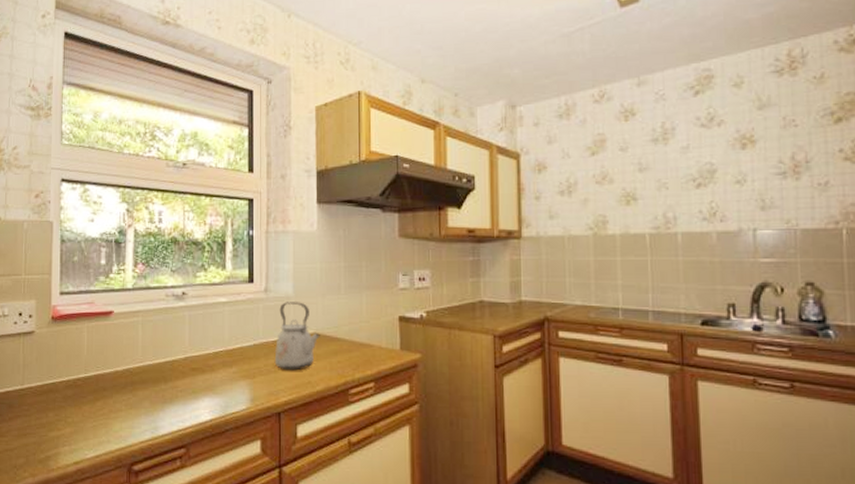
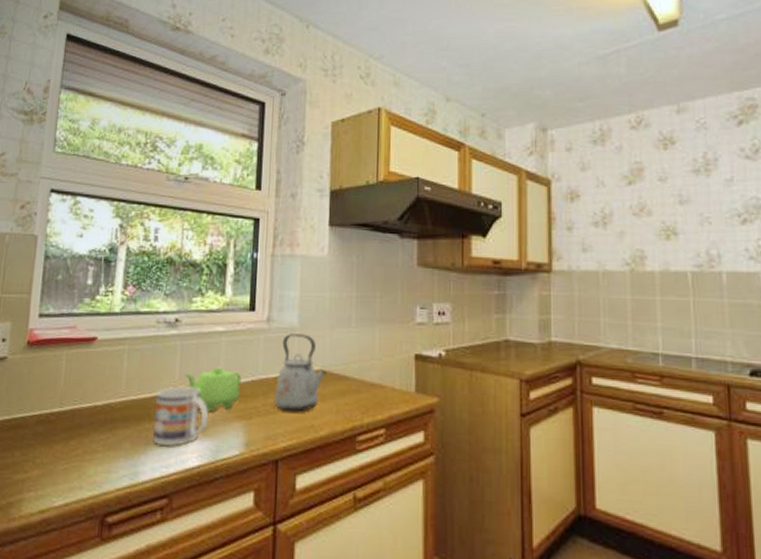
mug: none [169,351,217,404] -> present [153,386,209,446]
teapot: none [194,333,244,373] -> present [184,367,241,412]

